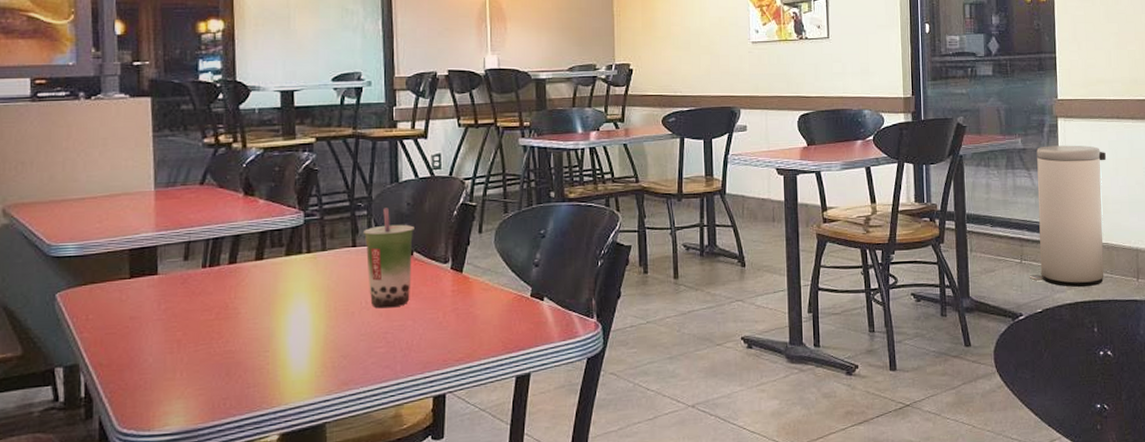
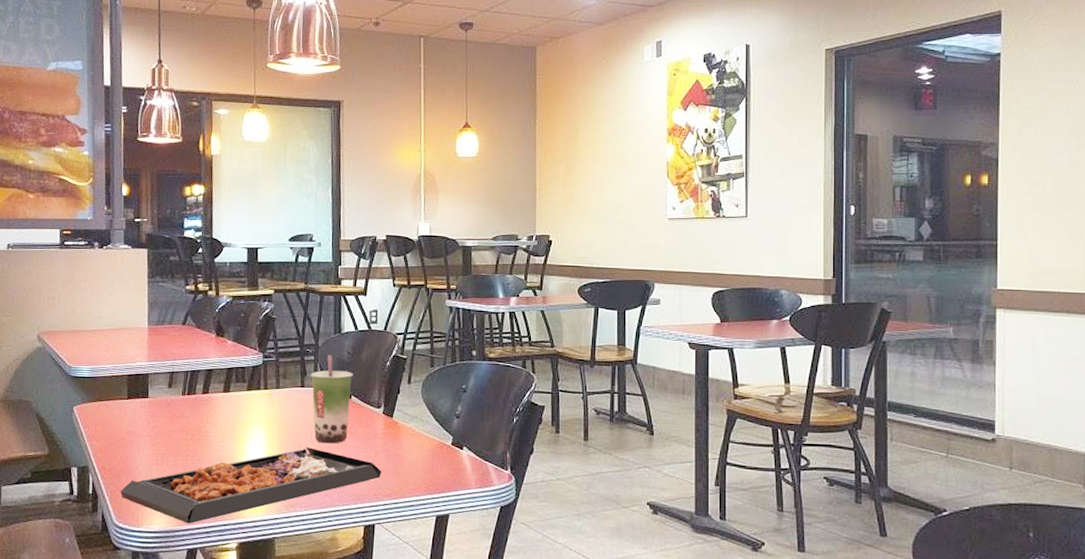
food tray: none [123,315,452,419] -> present [120,447,382,524]
pedal bin: present [1029,145,1106,287] -> none [955,337,1052,488]

